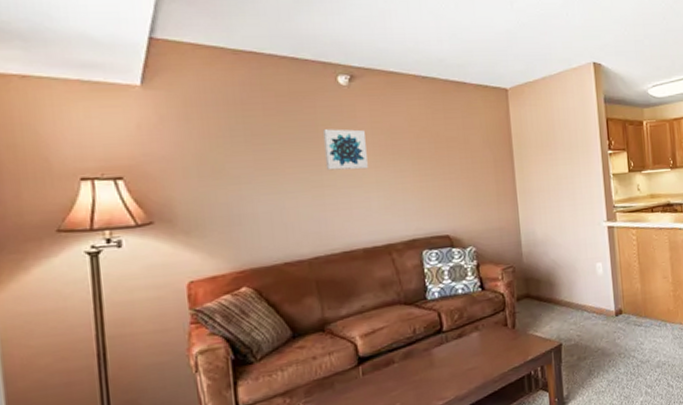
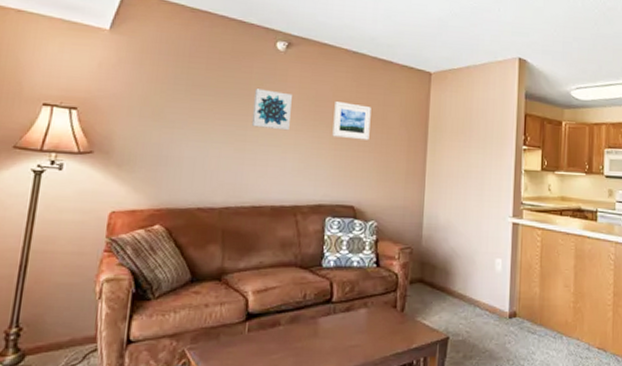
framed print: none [412,131,454,169] -> present [332,102,371,141]

